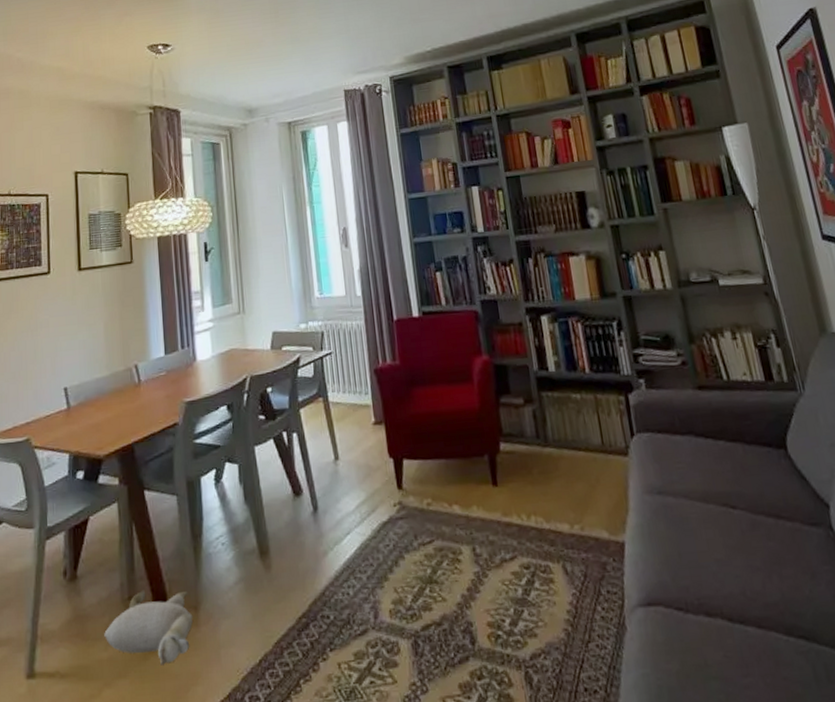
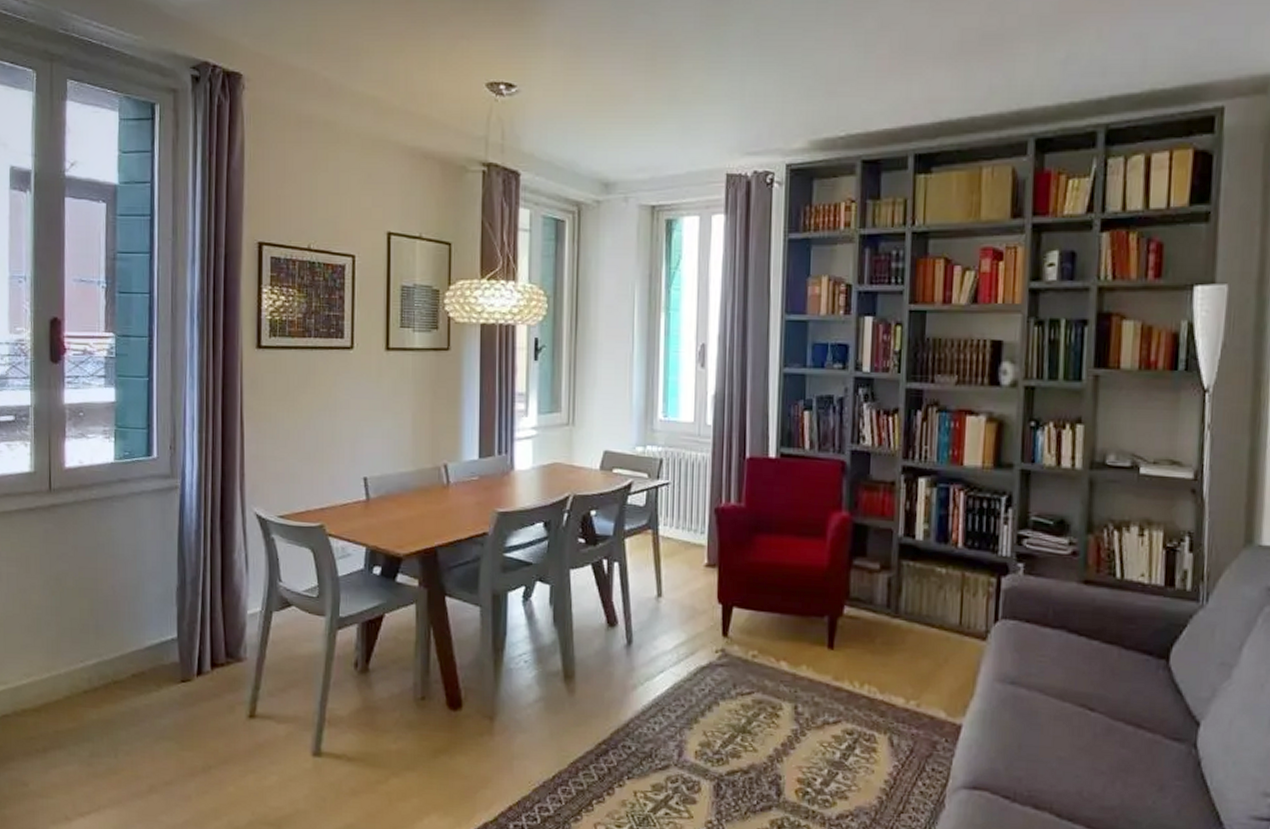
plush toy: present [104,589,193,666] -> none [394,692,488,765]

